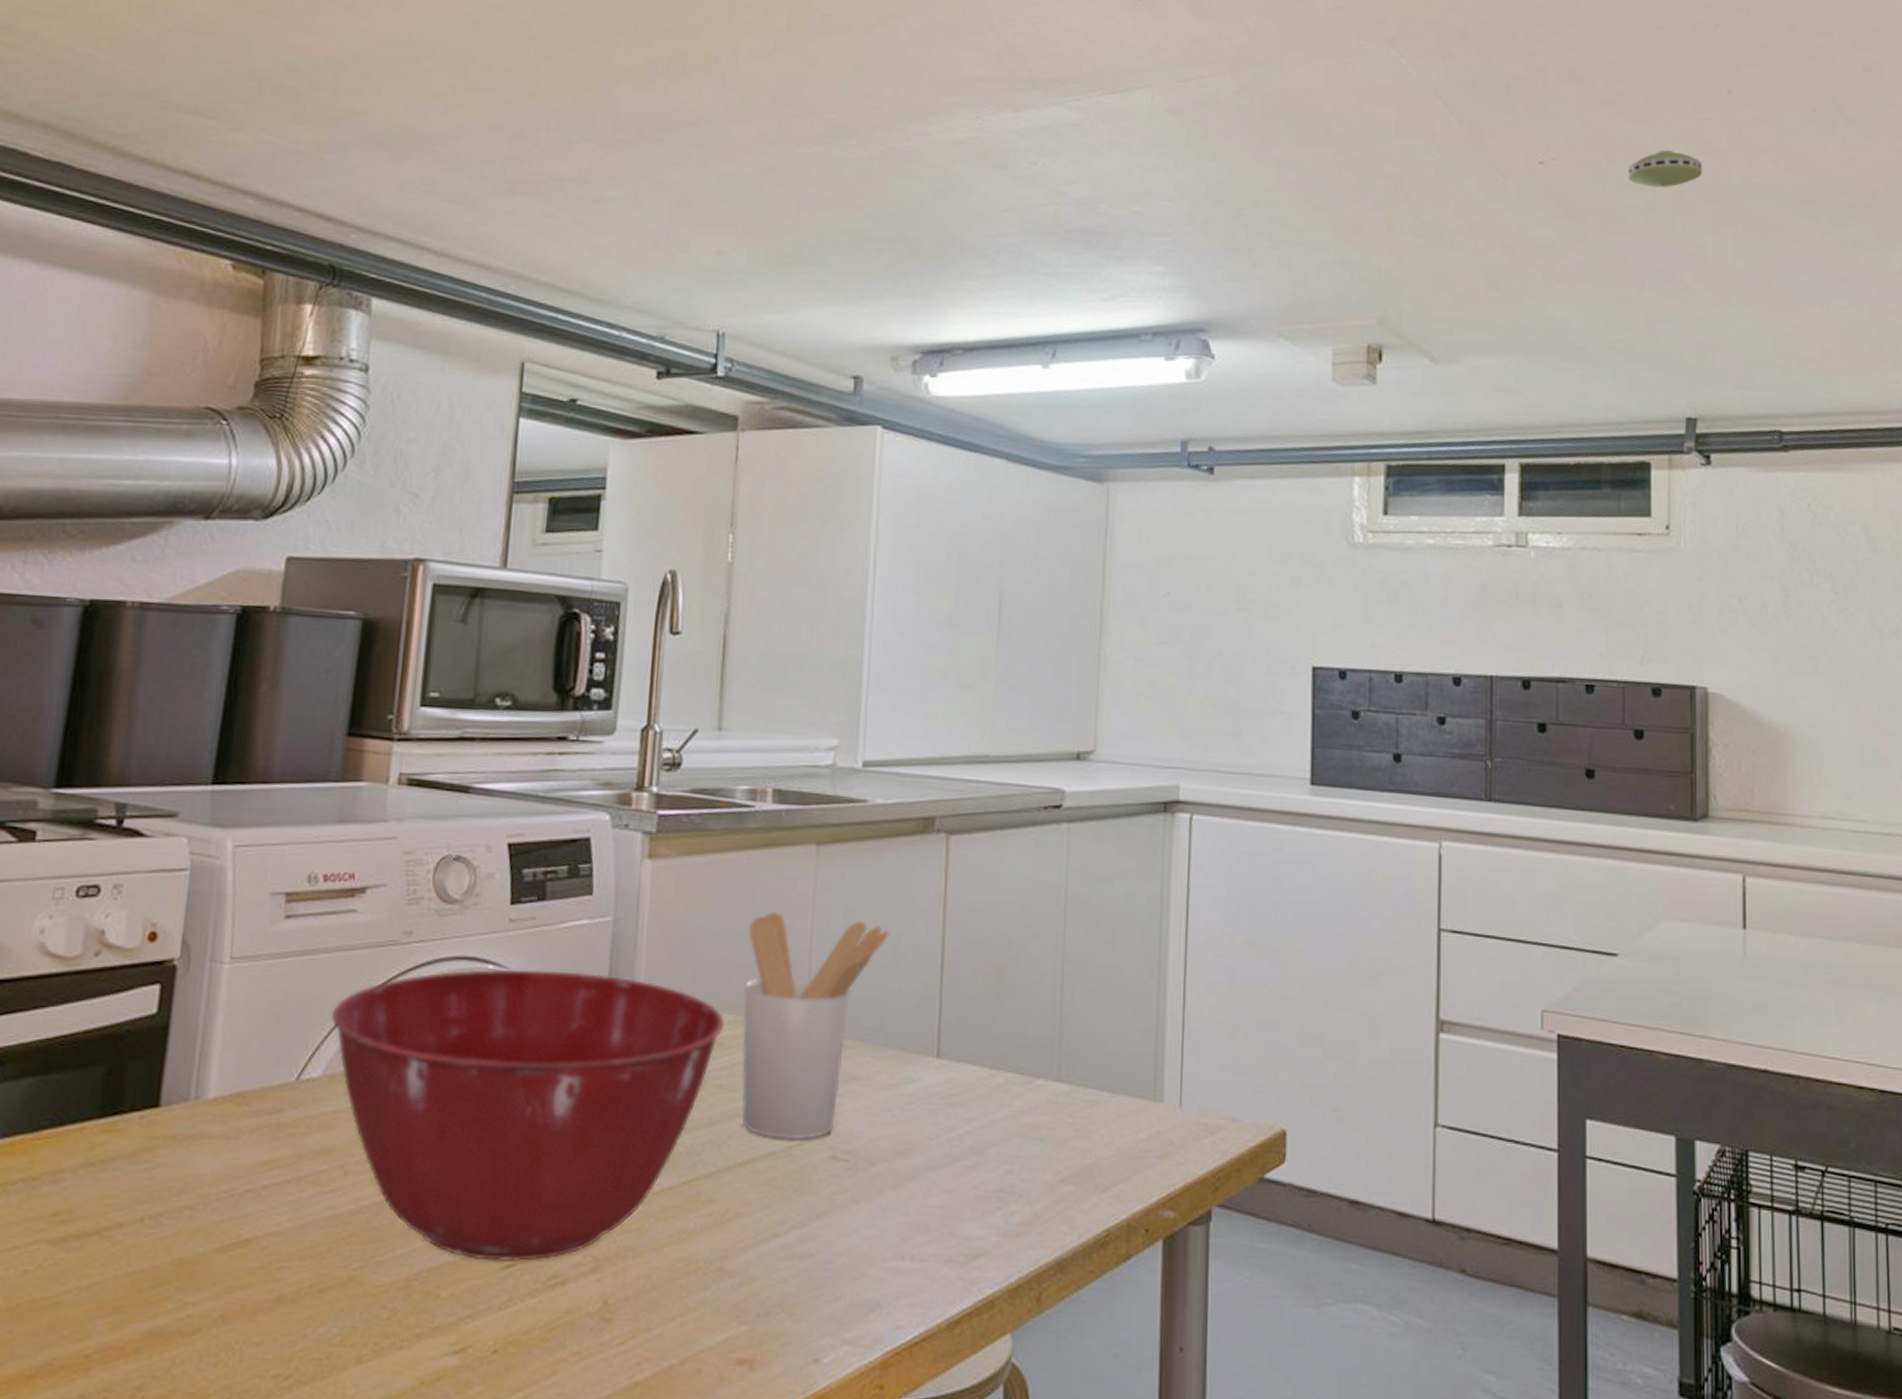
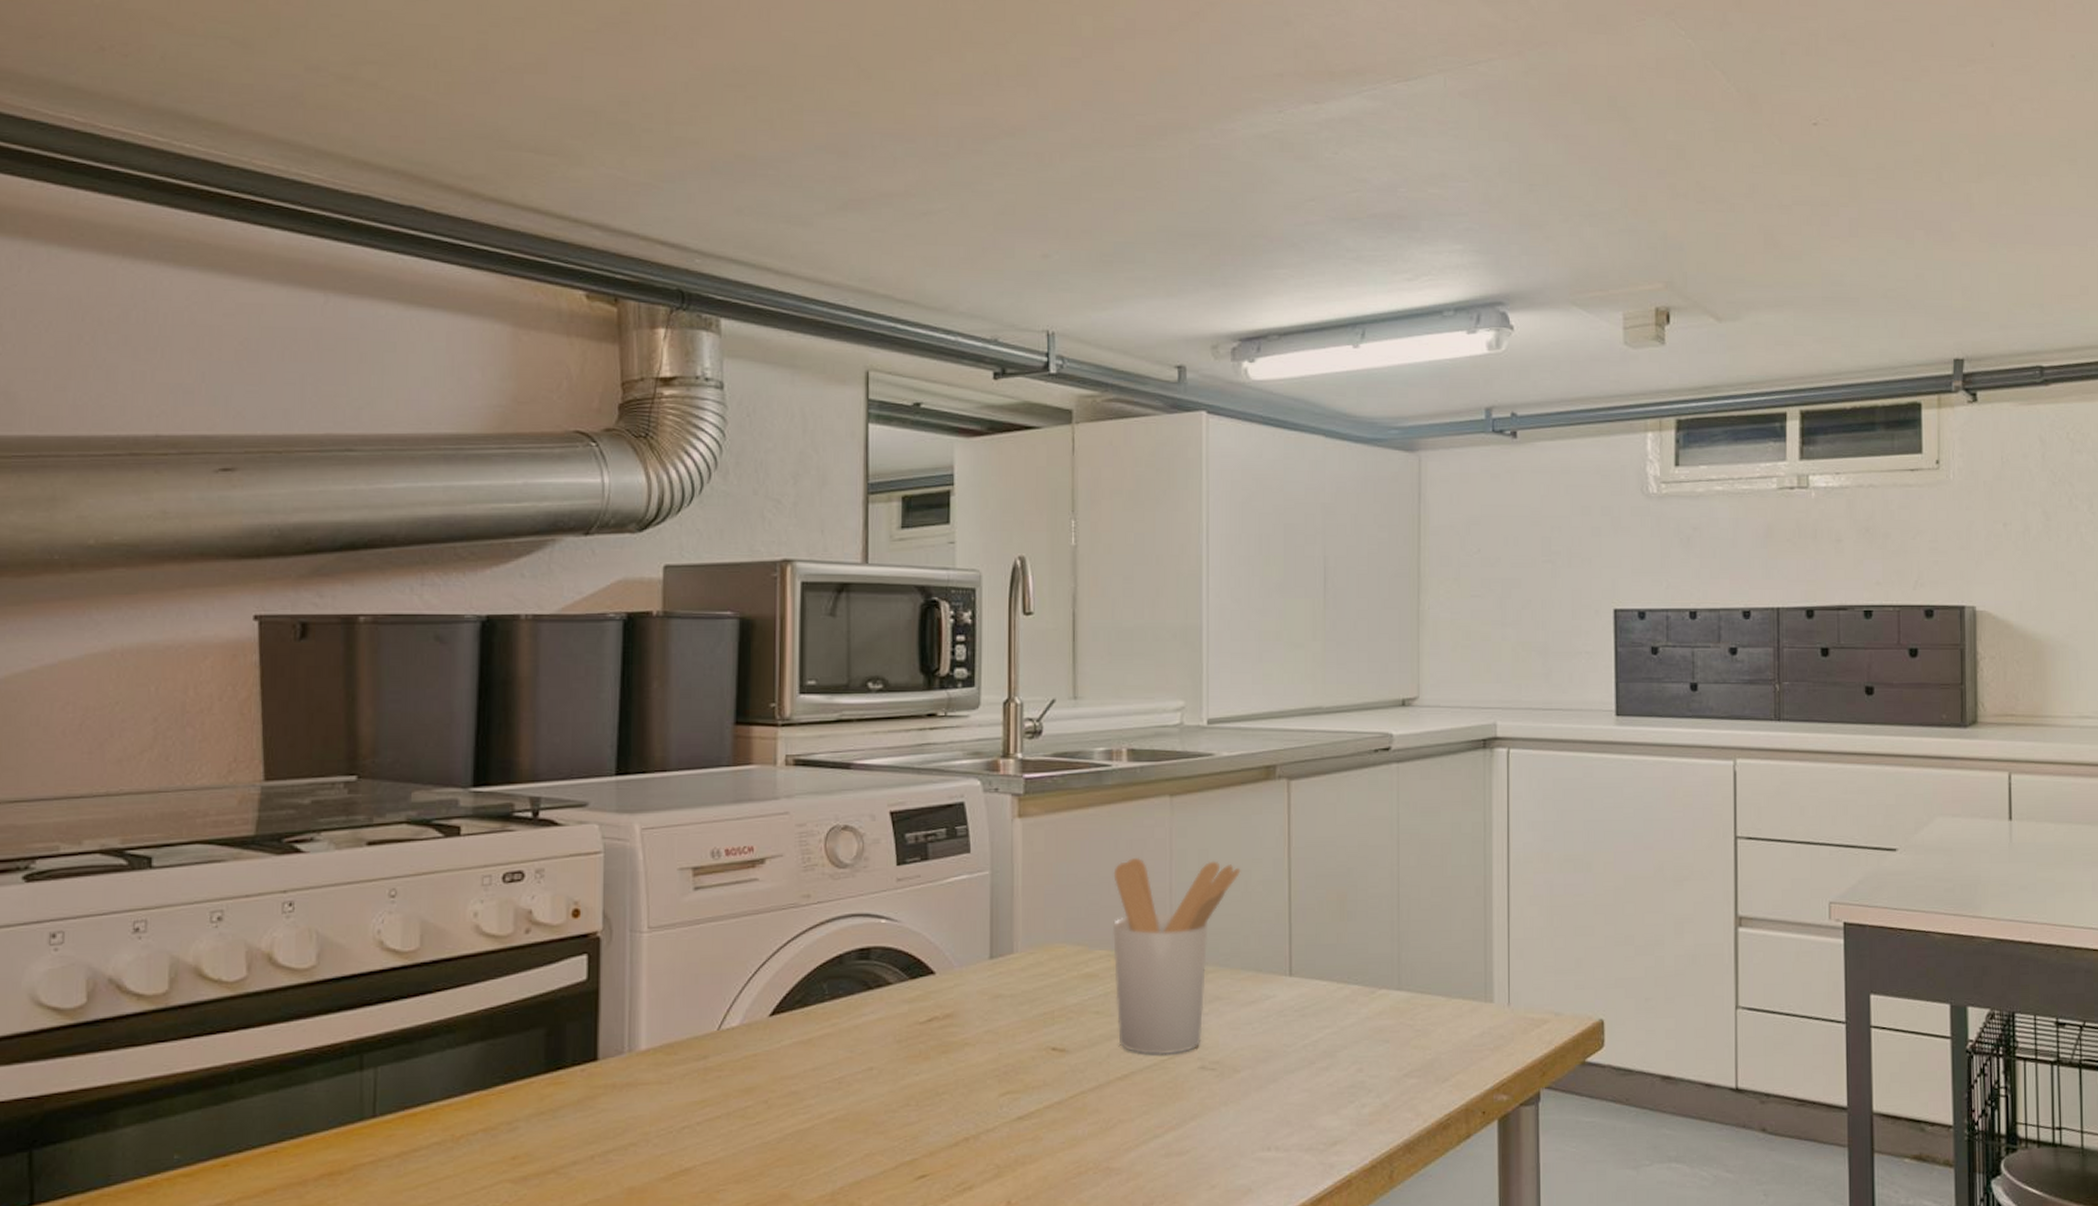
mixing bowl: present [331,968,725,1261] -> none [743,921,1098,1174]
smoke detector: present [1627,150,1702,188] -> none [1896,105,1967,142]

